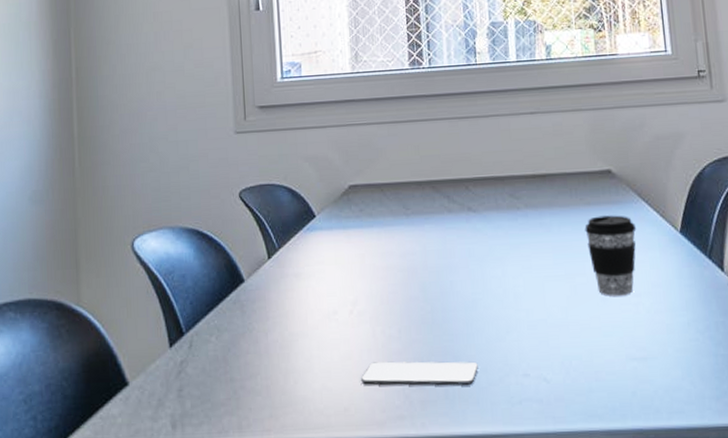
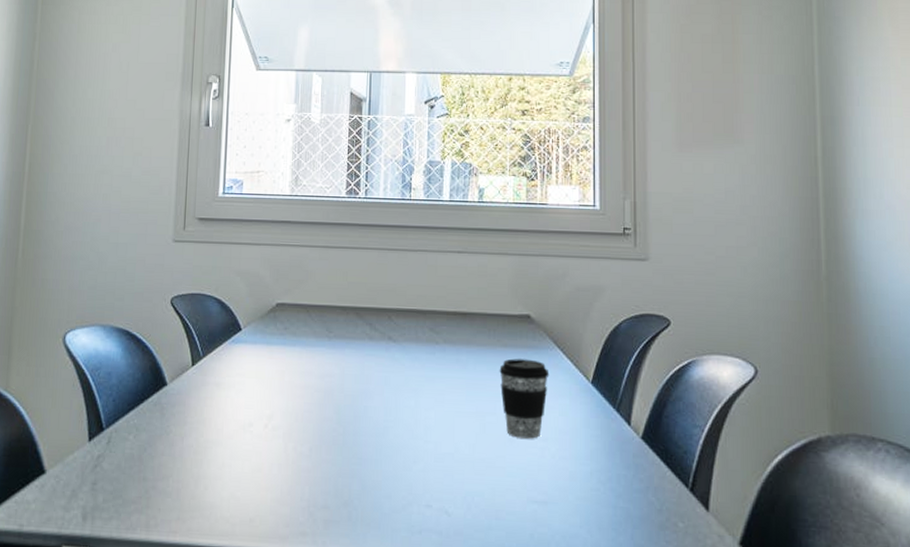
smartphone: present [360,361,478,386] -> none [268,477,383,509]

